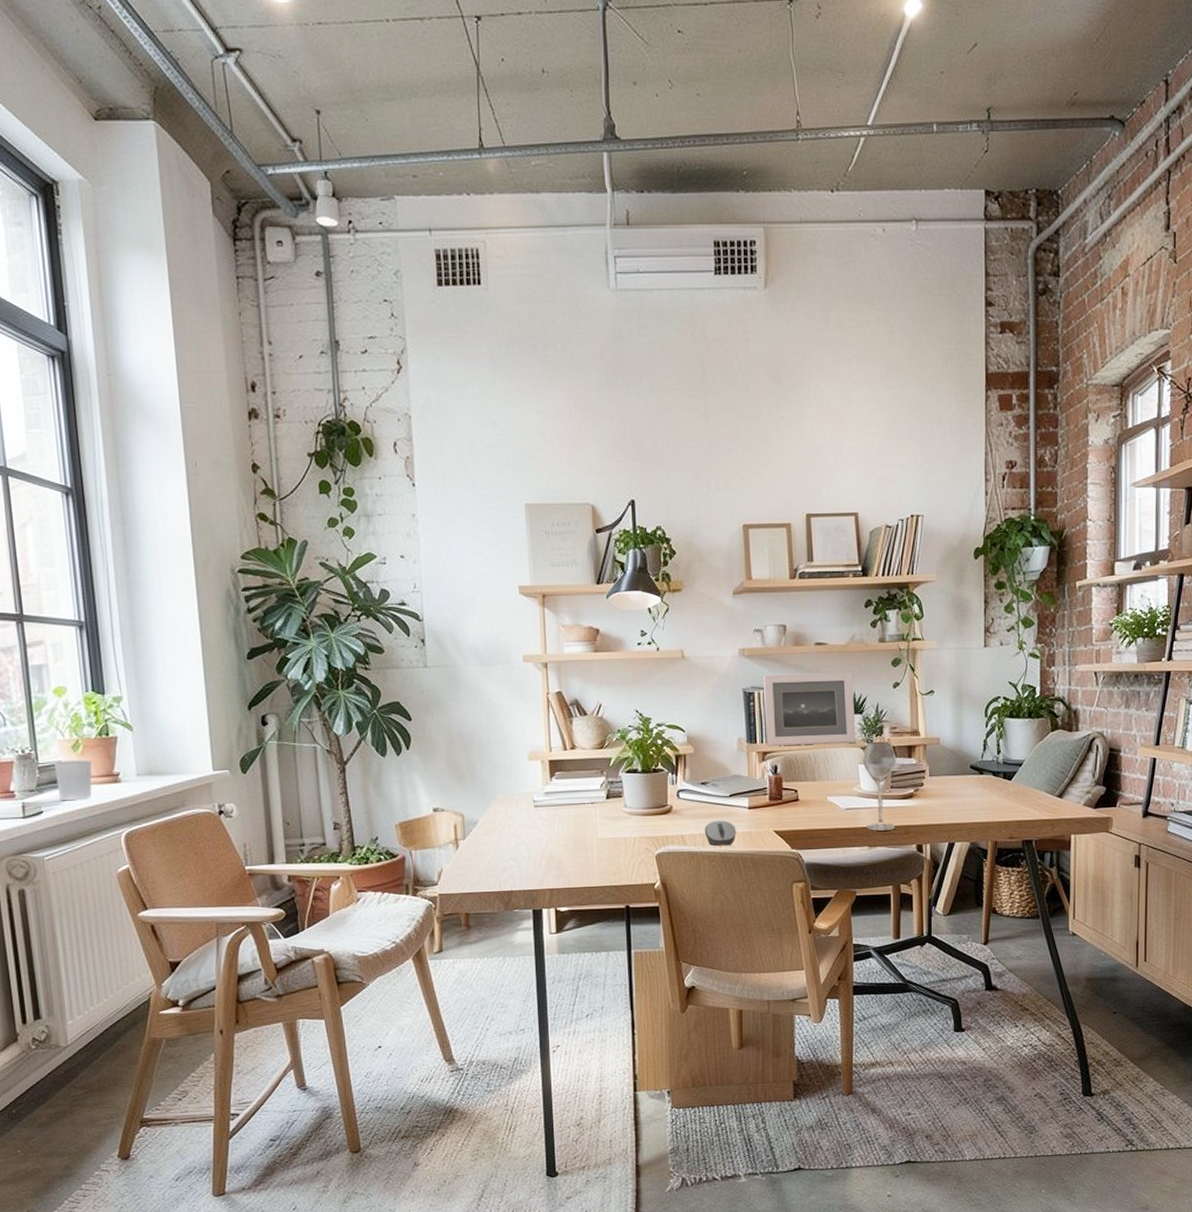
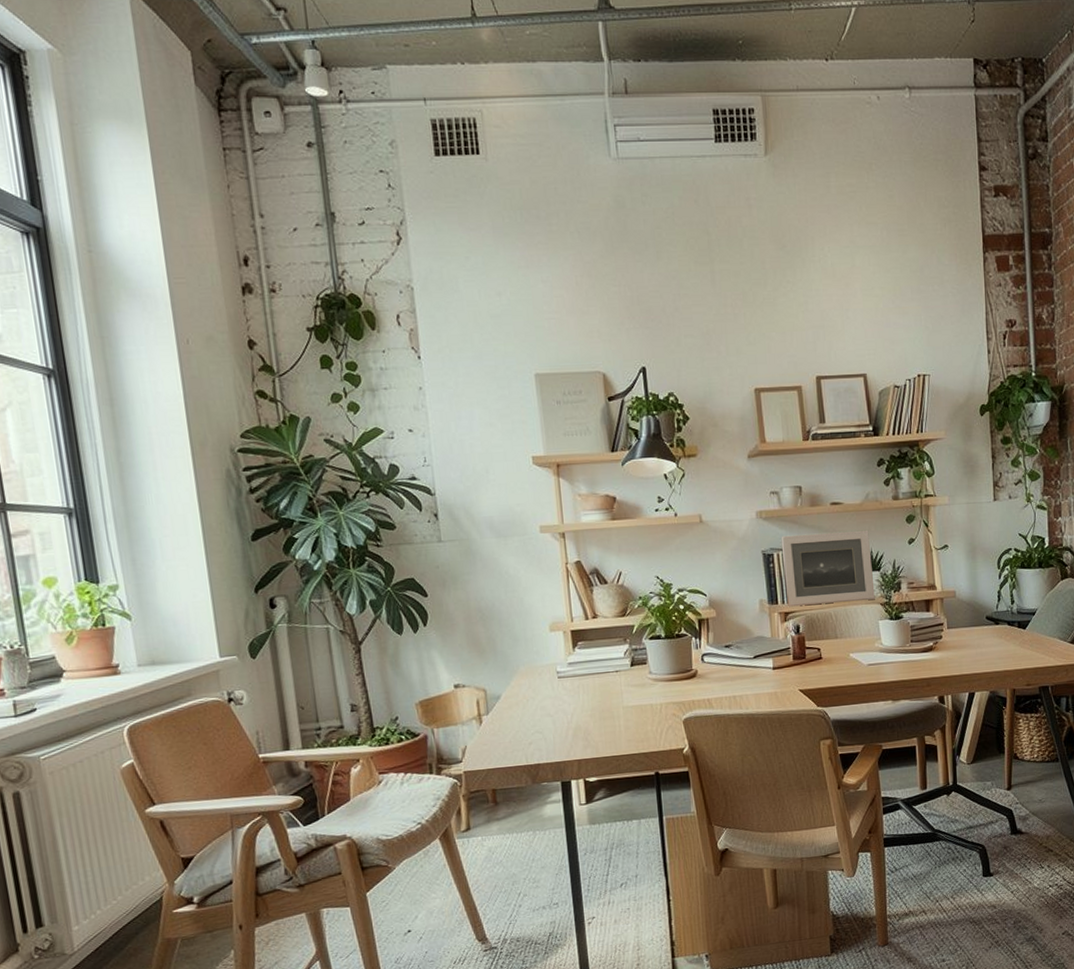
candle holder: present [54,760,92,801] -> none [47,652,90,697]
computer mouse: present [704,820,736,847] -> none [730,682,762,709]
wineglass: present [862,741,896,831] -> none [882,596,917,685]

